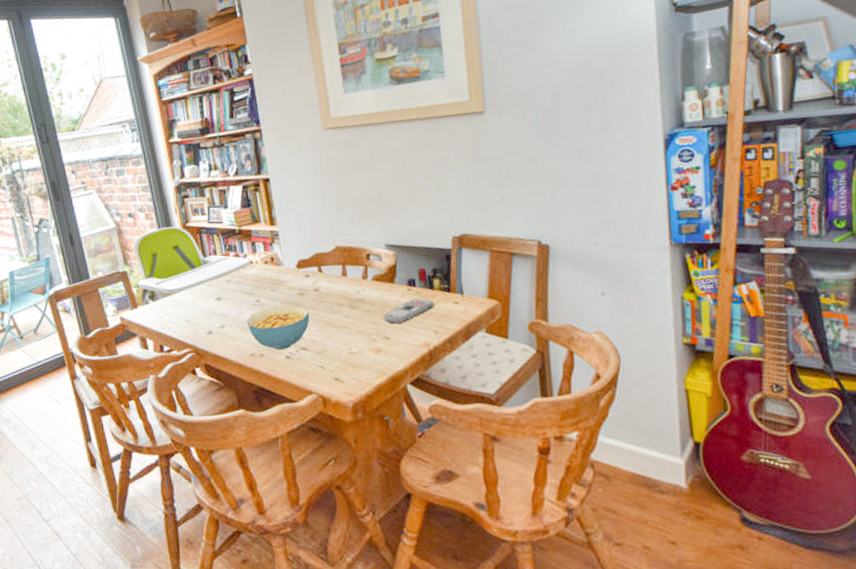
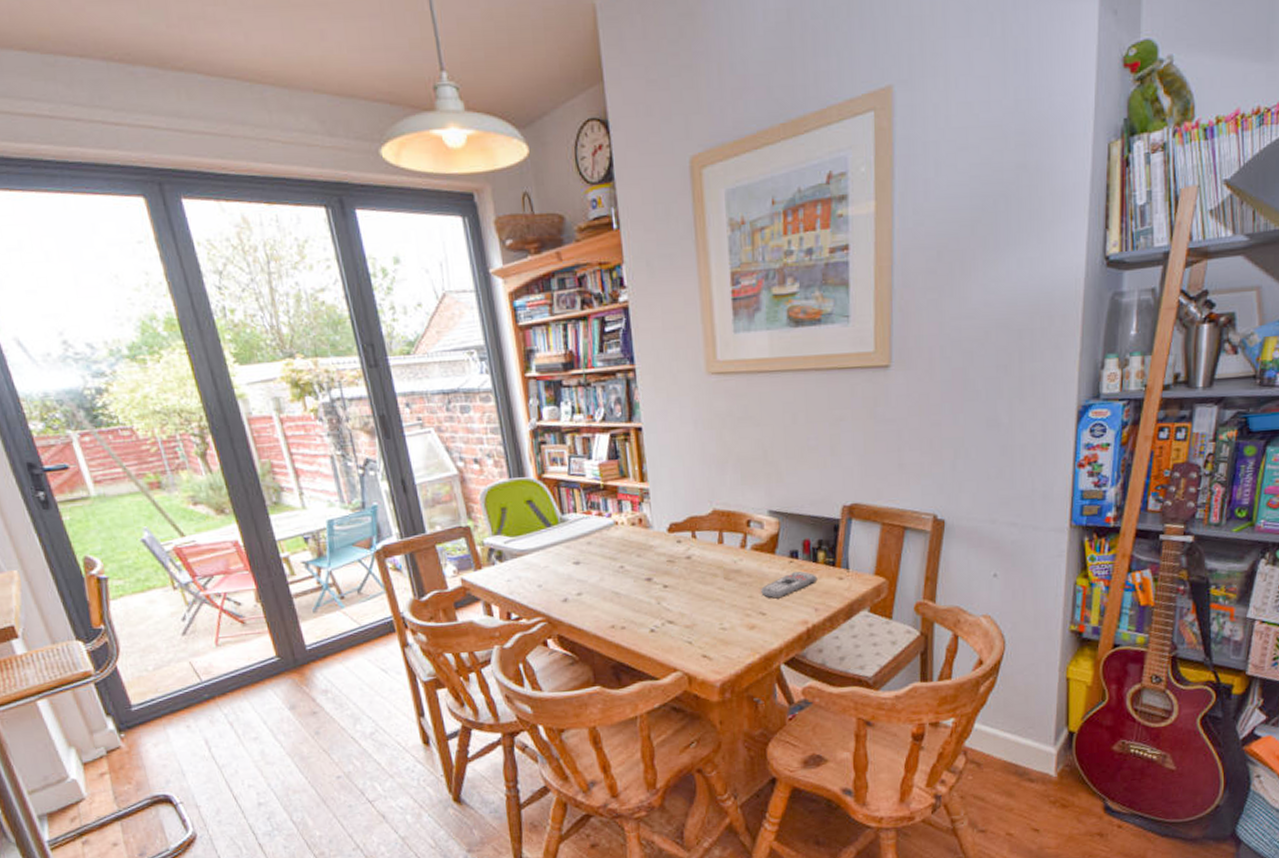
cereal bowl: present [246,305,310,350] -> none [607,573,679,623]

